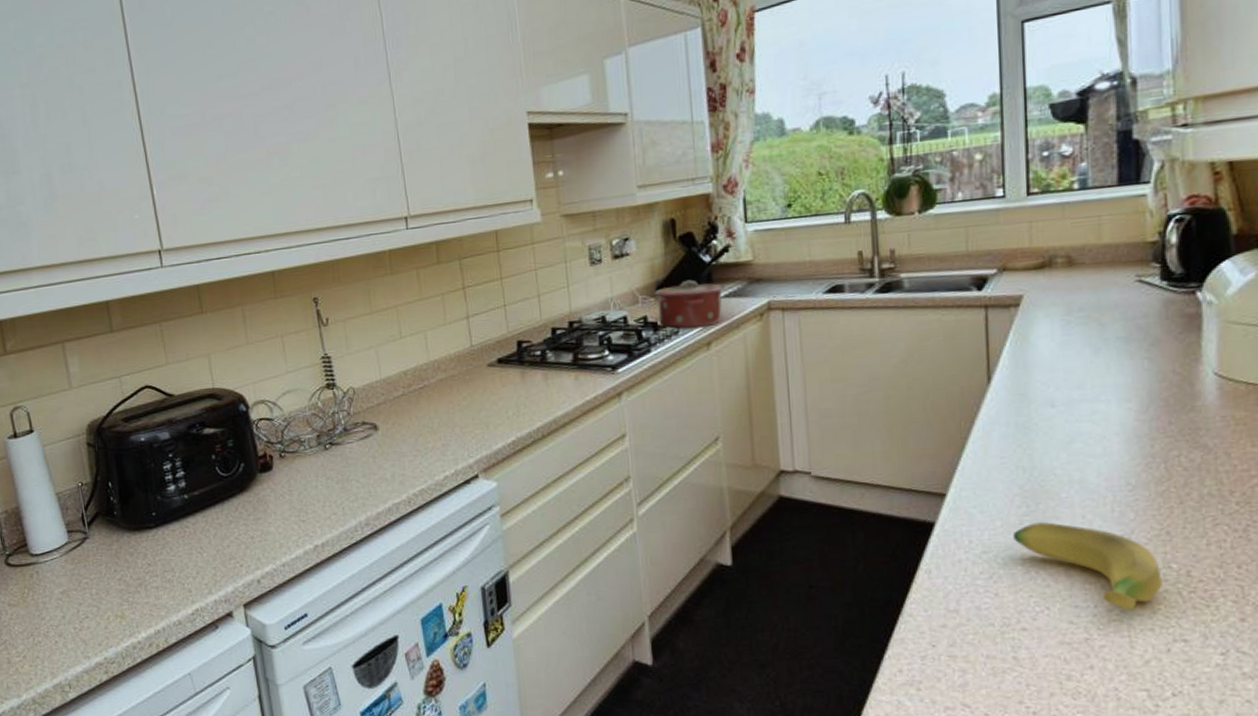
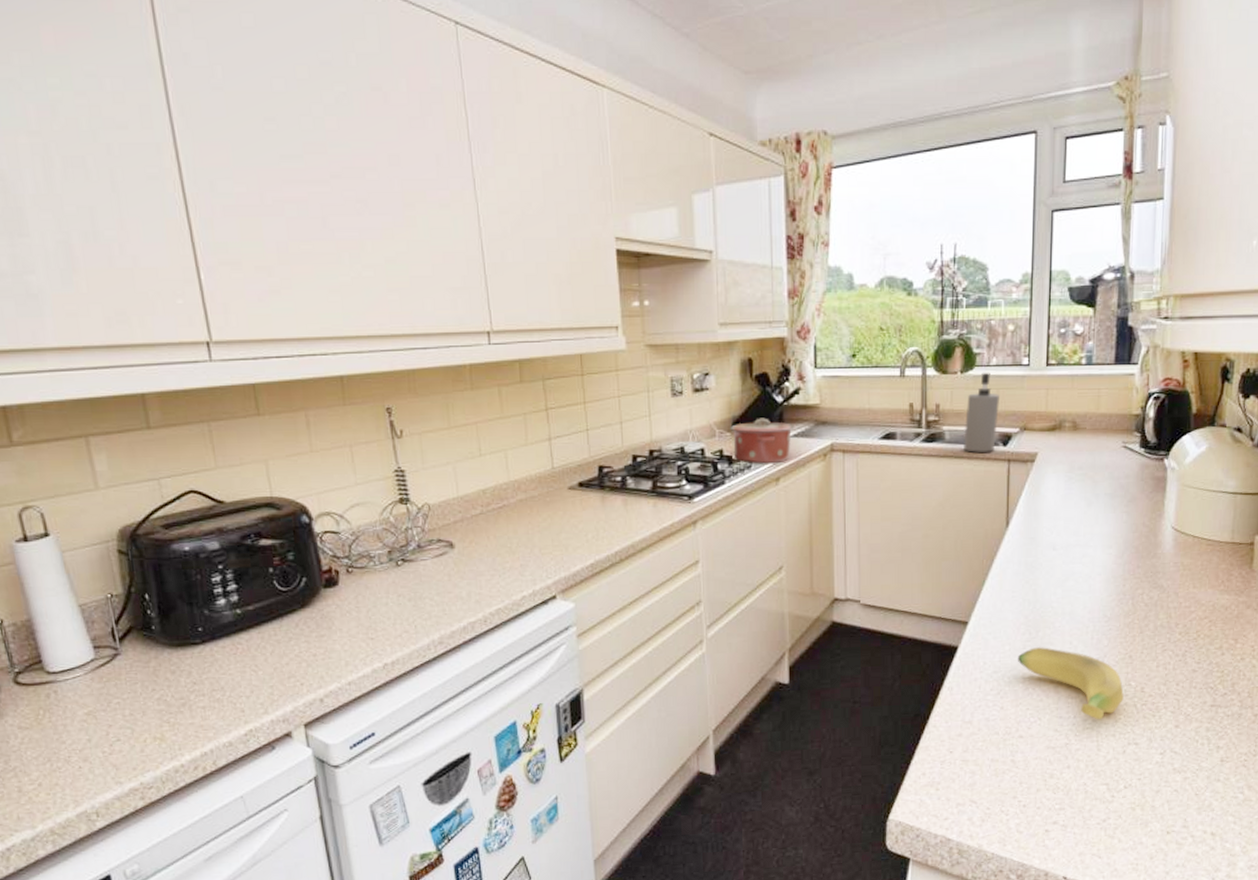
soap dispenser: none [925,209,969,301] -> present [964,372,999,452]

